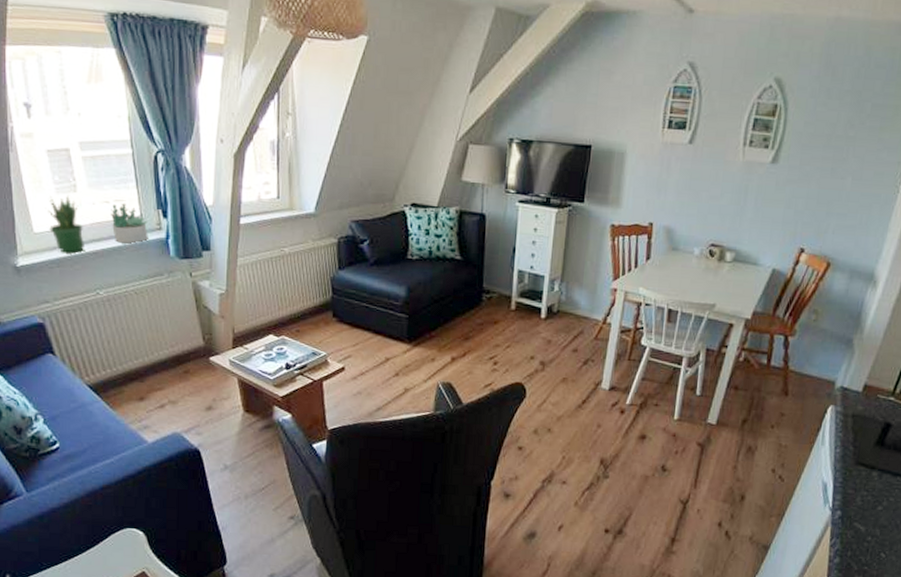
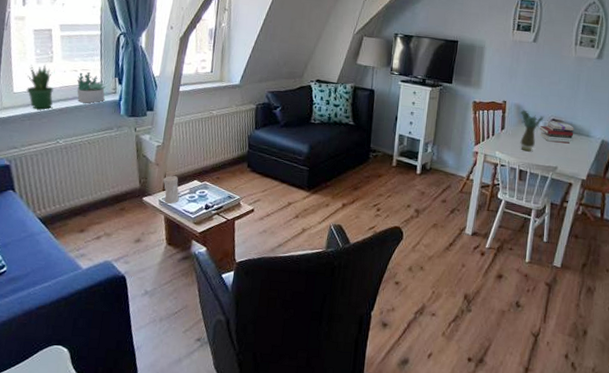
candle: none [232,330,253,364] -> present [163,176,179,204]
vase: none [669,233,701,287] -> present [520,109,544,152]
books: none [694,247,739,275] -> present [539,121,574,144]

